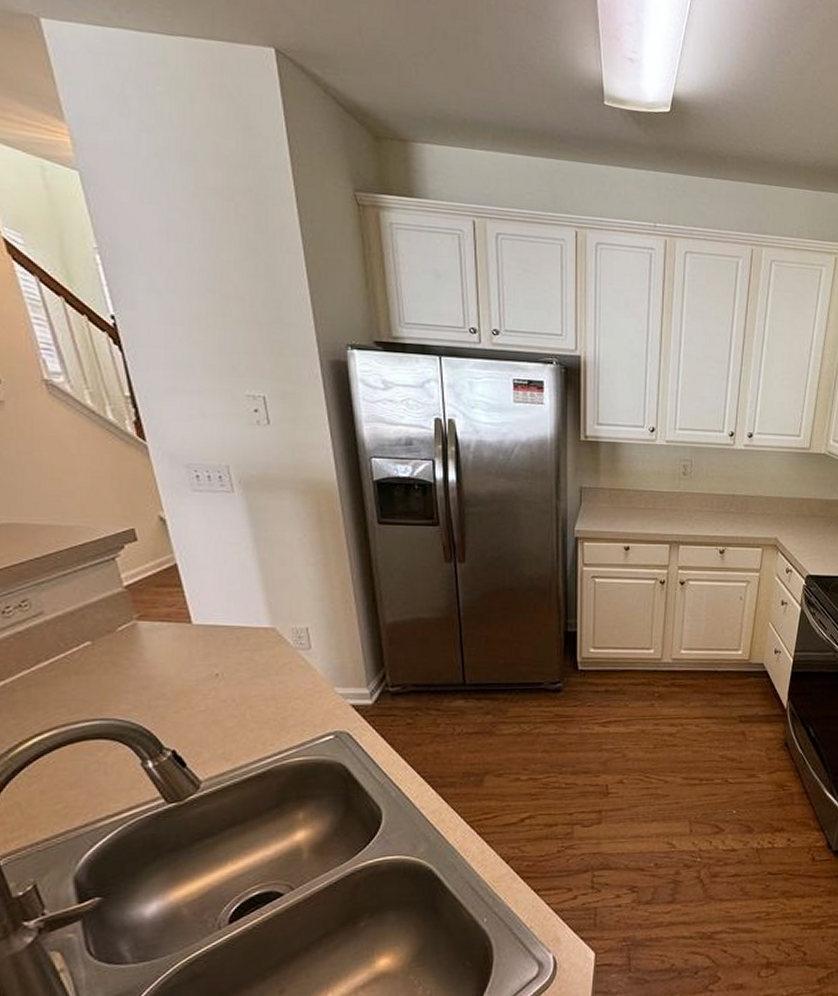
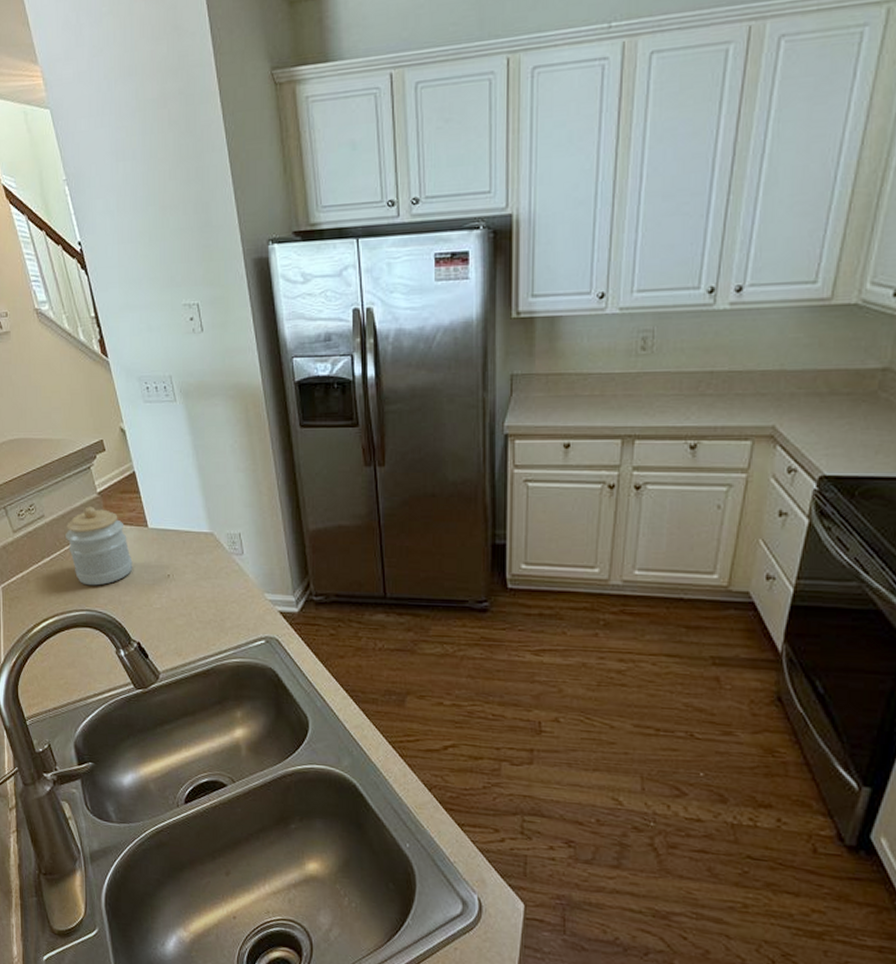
jar: none [74,602,170,691] -> present [66,506,133,586]

